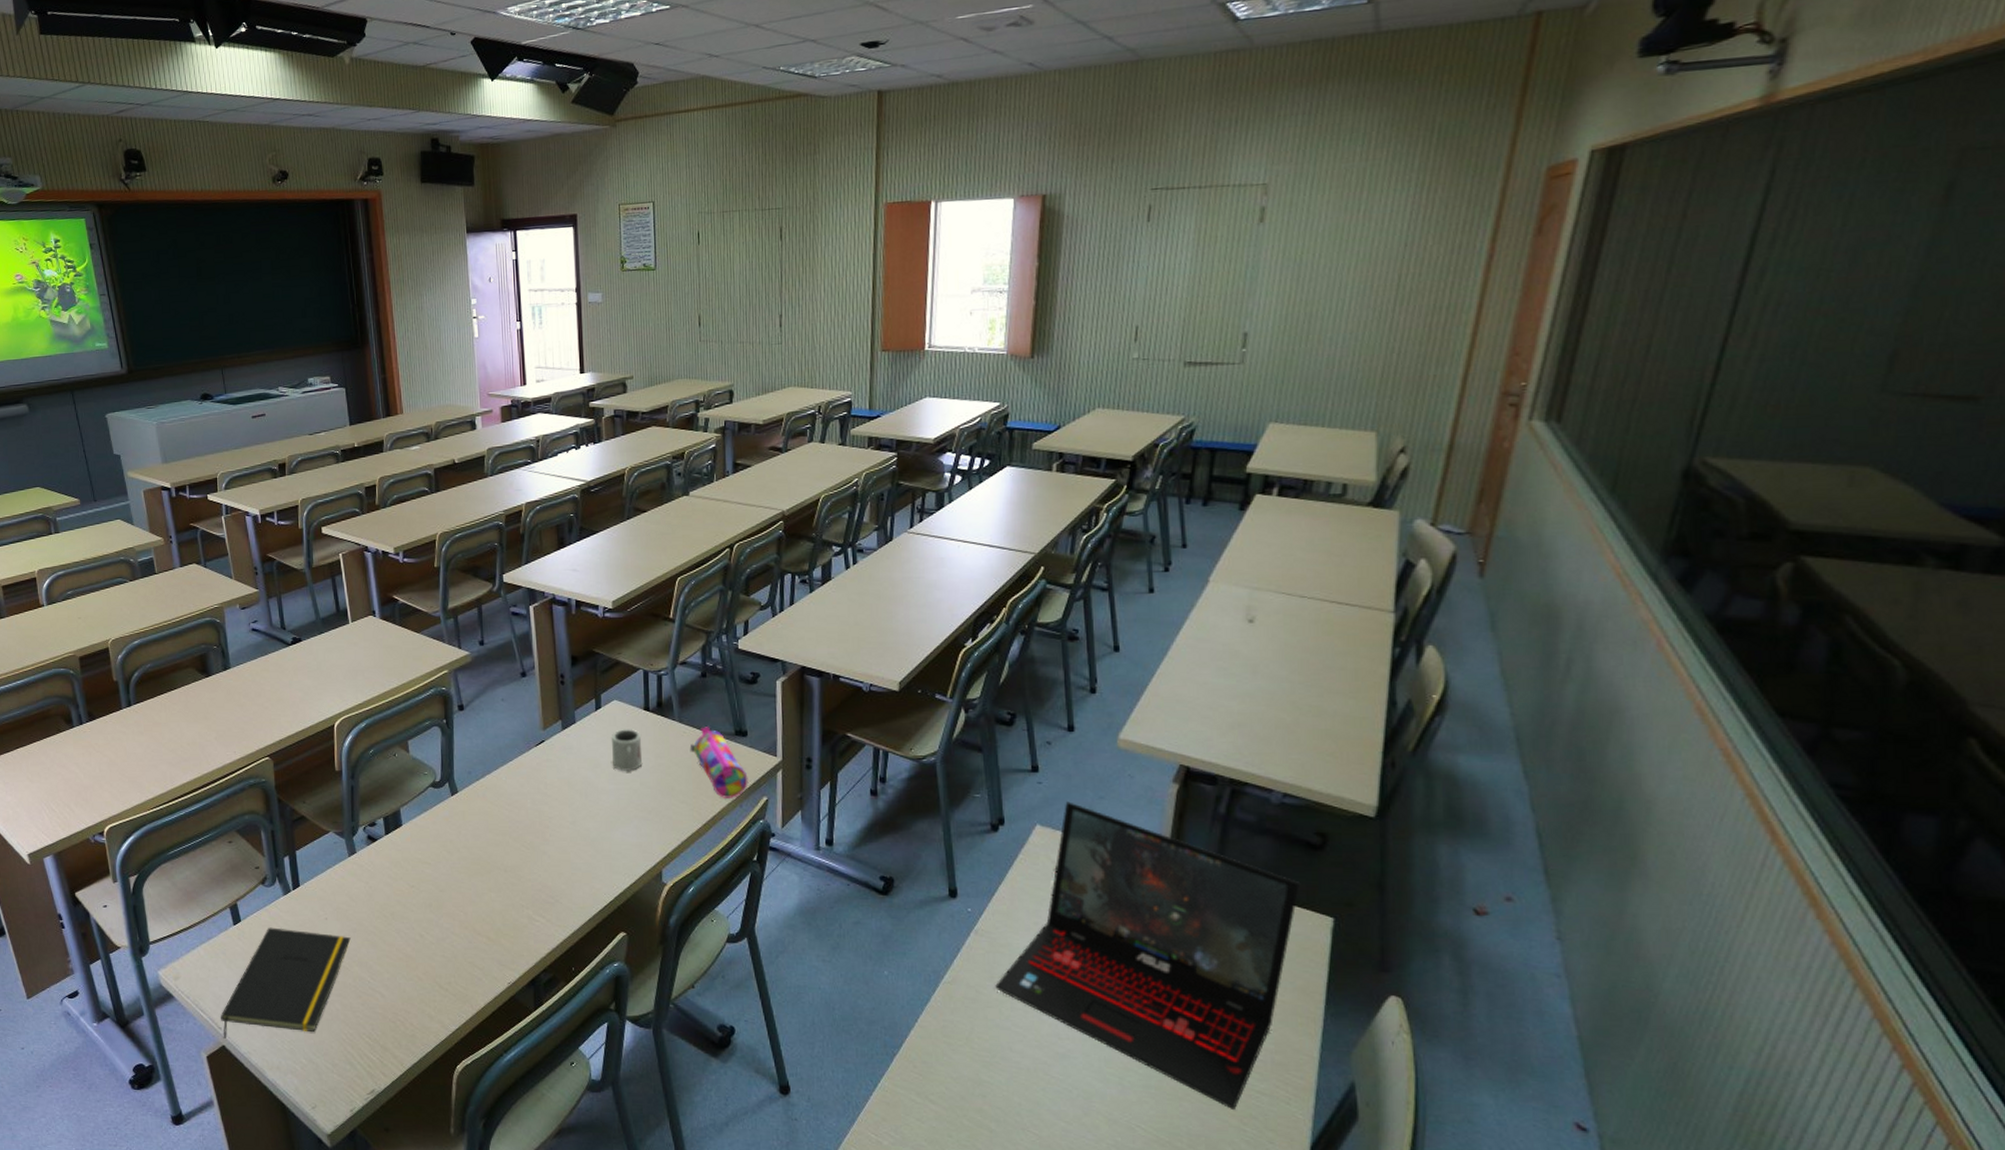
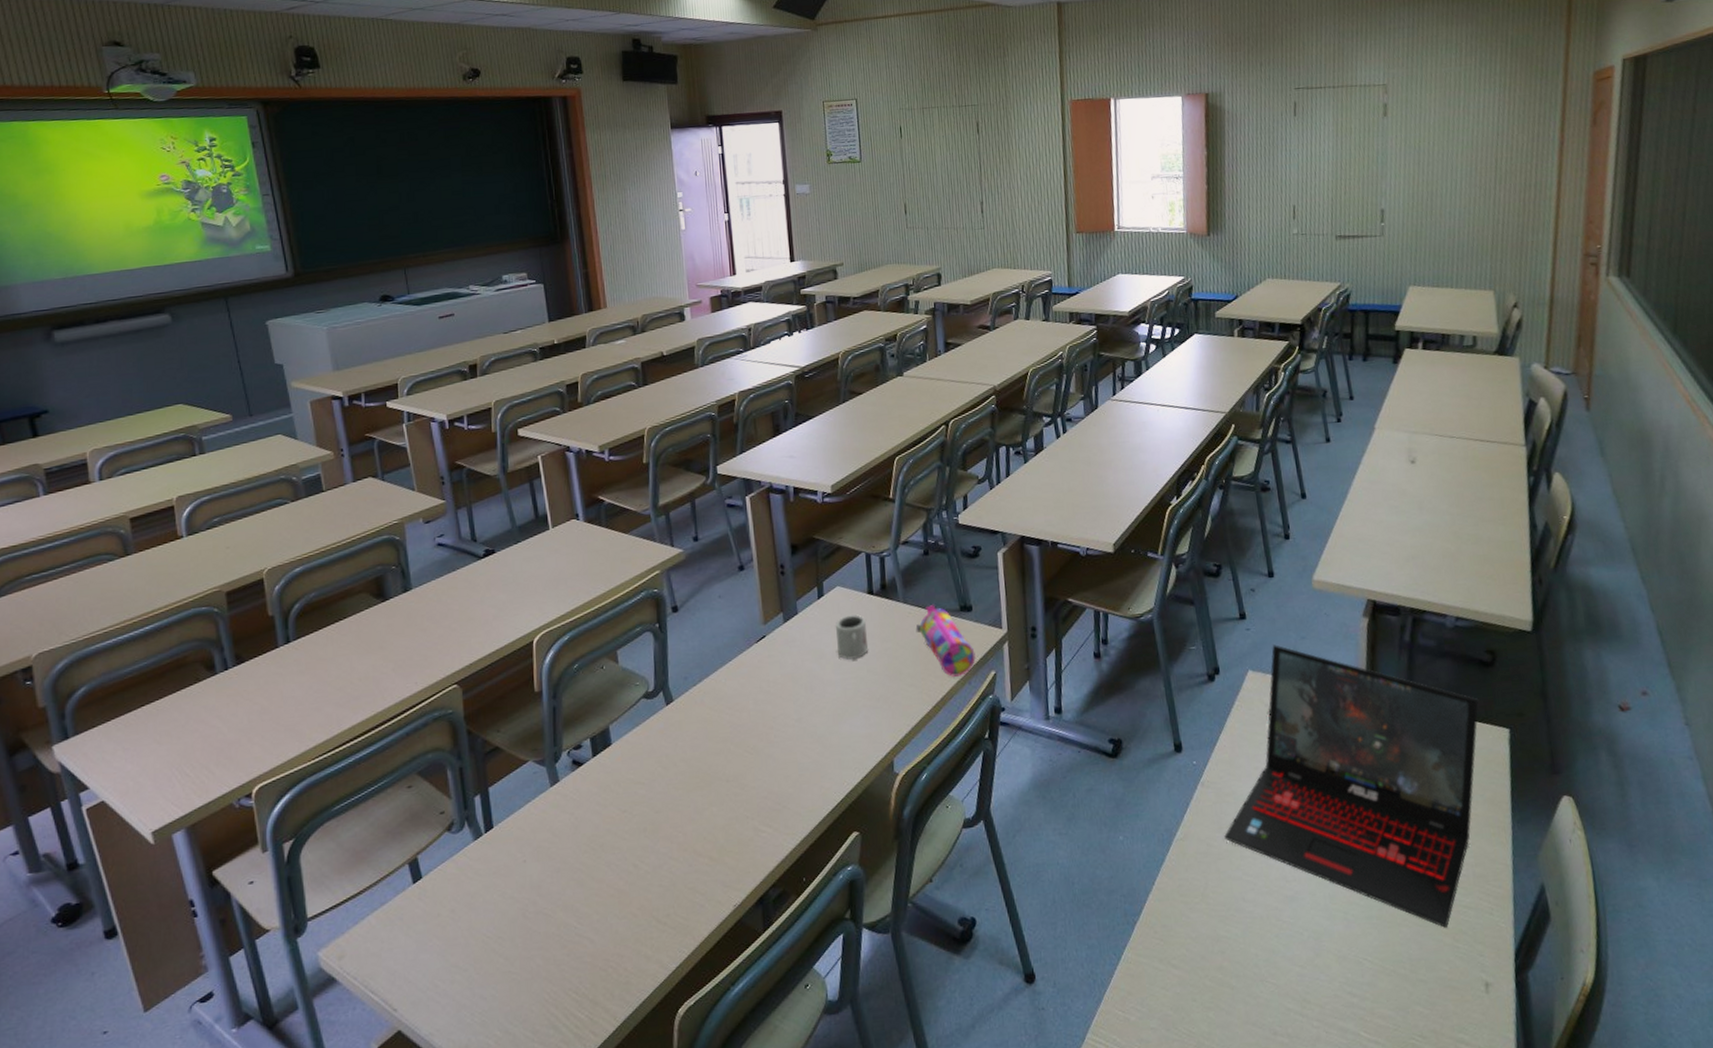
notepad: present [221,927,351,1038] -> none [396,878,554,1022]

